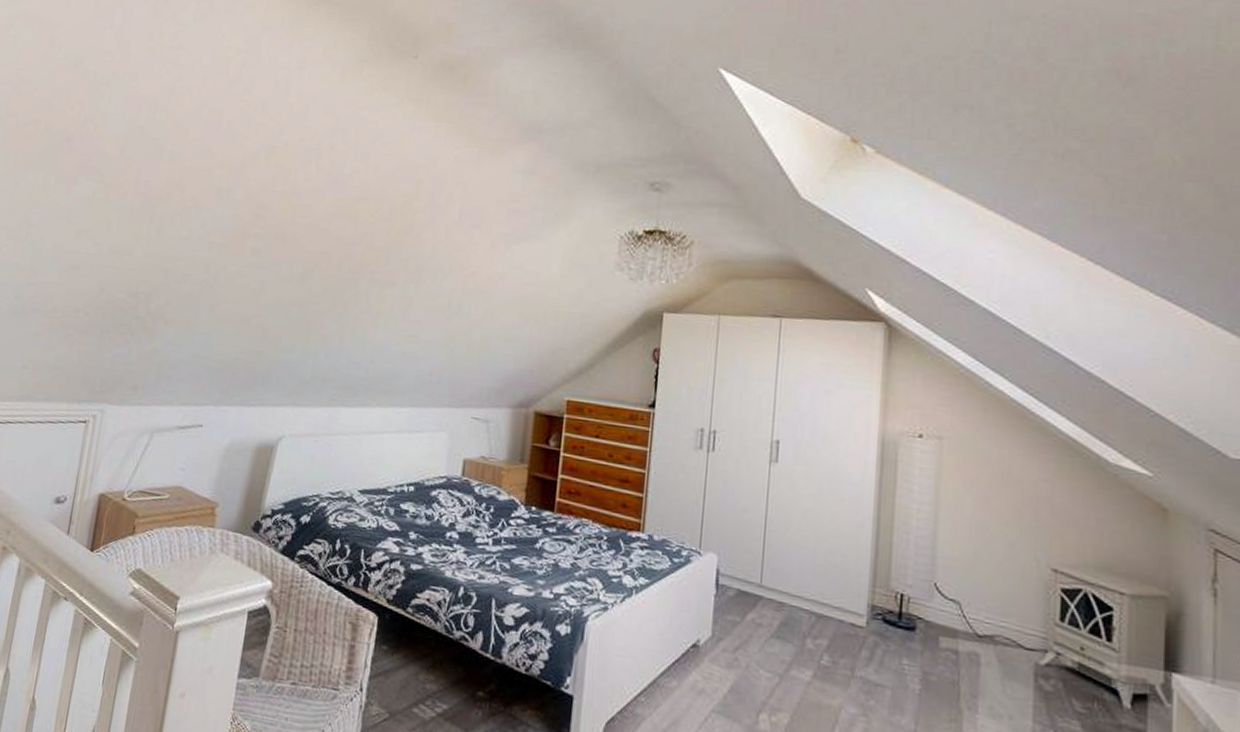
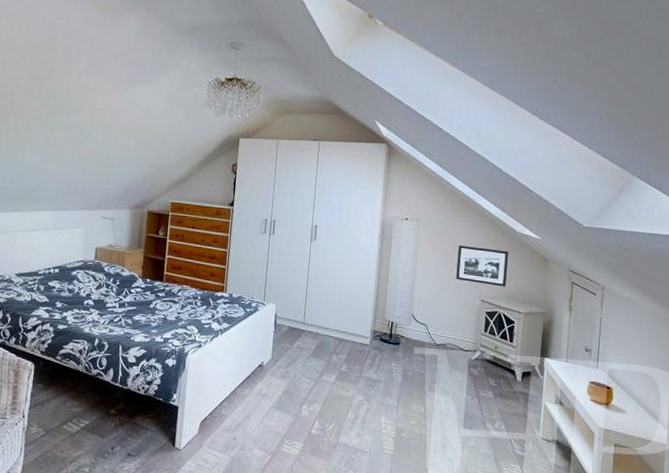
picture frame: none [1006,480,1096,551] -> present [456,245,508,287]

